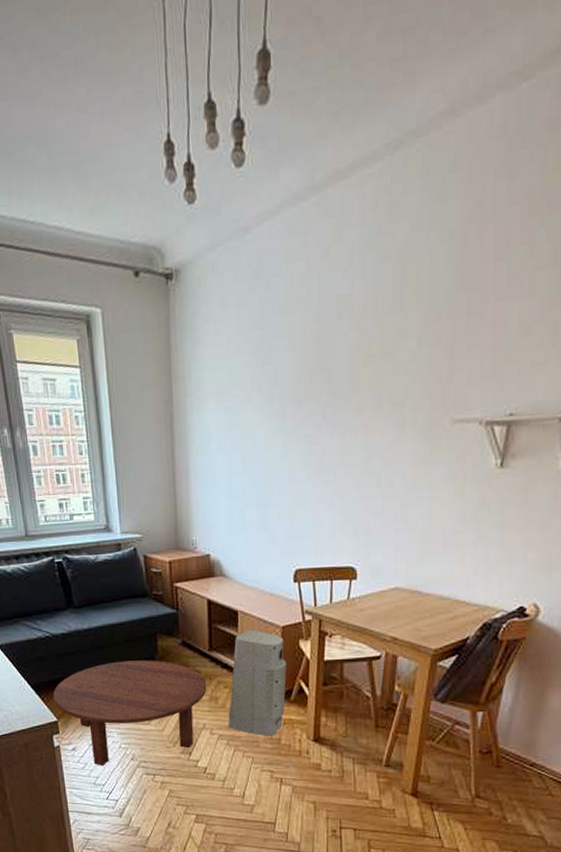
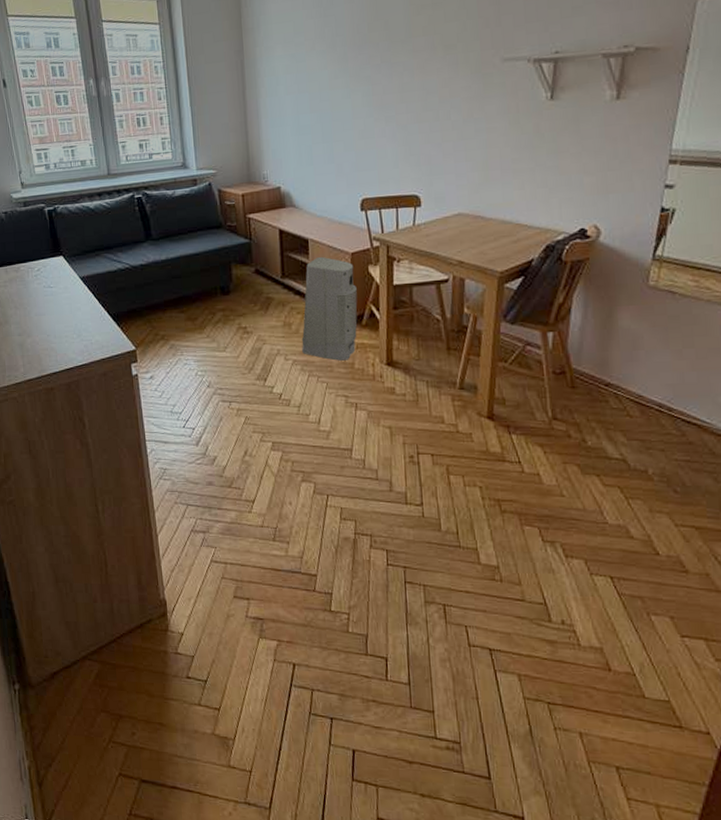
coffee table: present [53,660,207,766] -> none [131,288,281,394]

